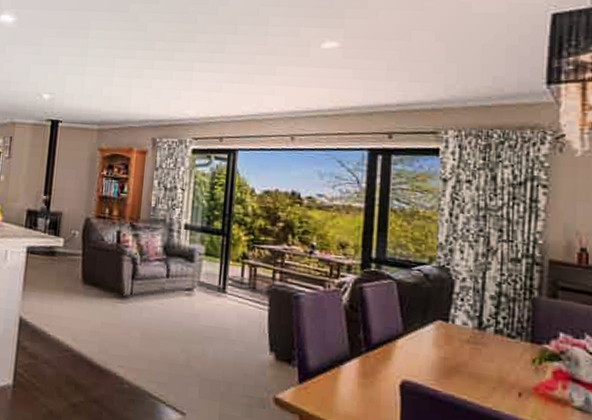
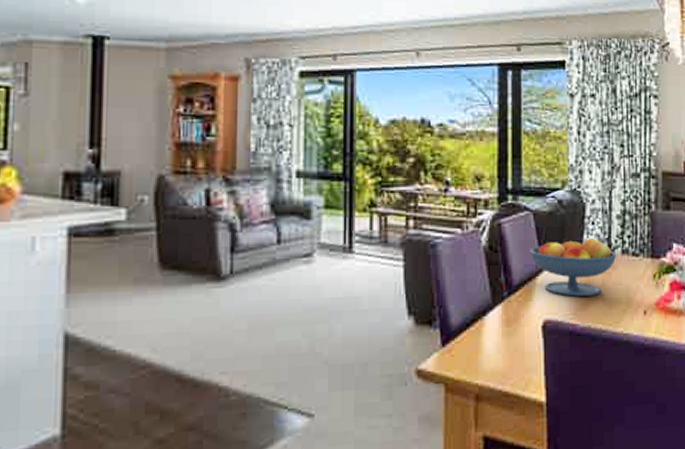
fruit bowl: none [391,309,489,368] -> present [530,238,617,297]

